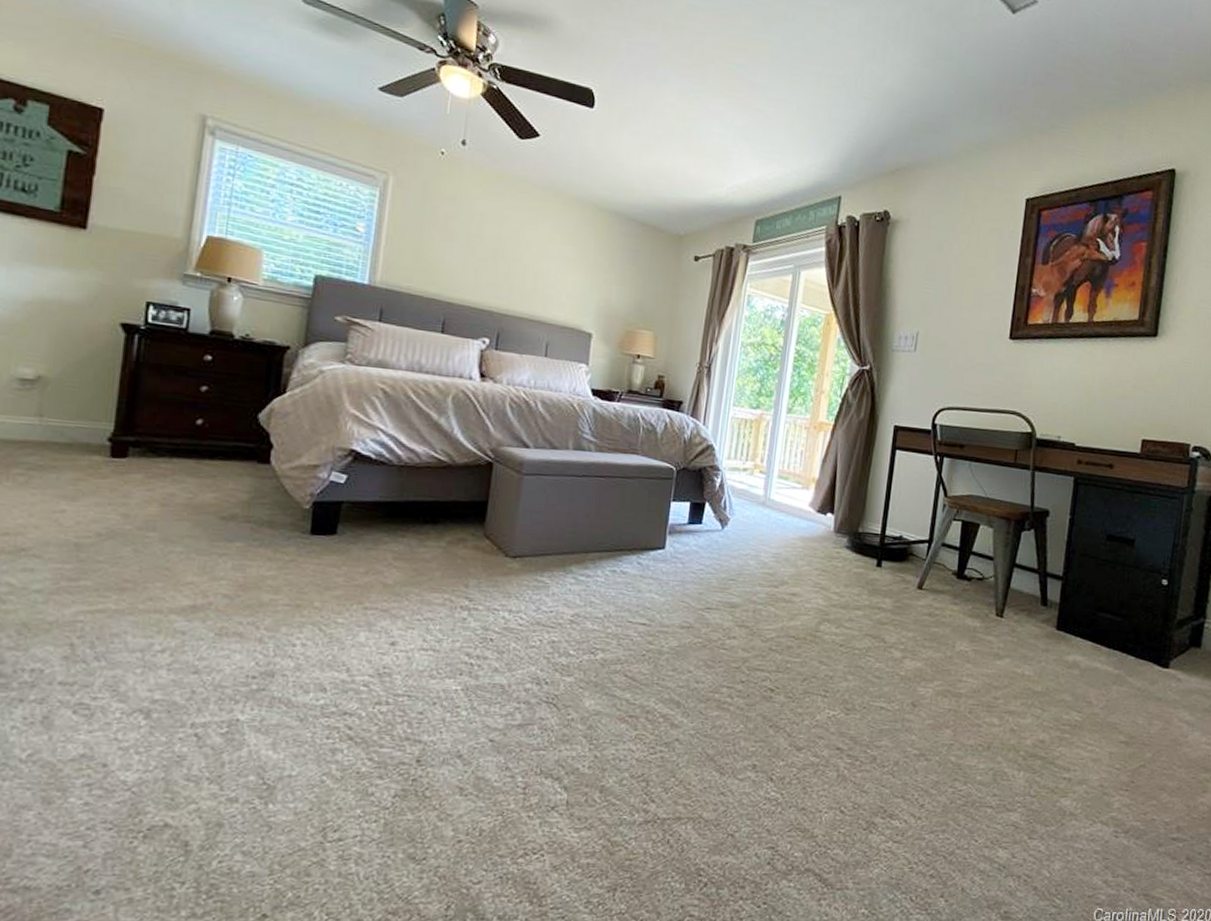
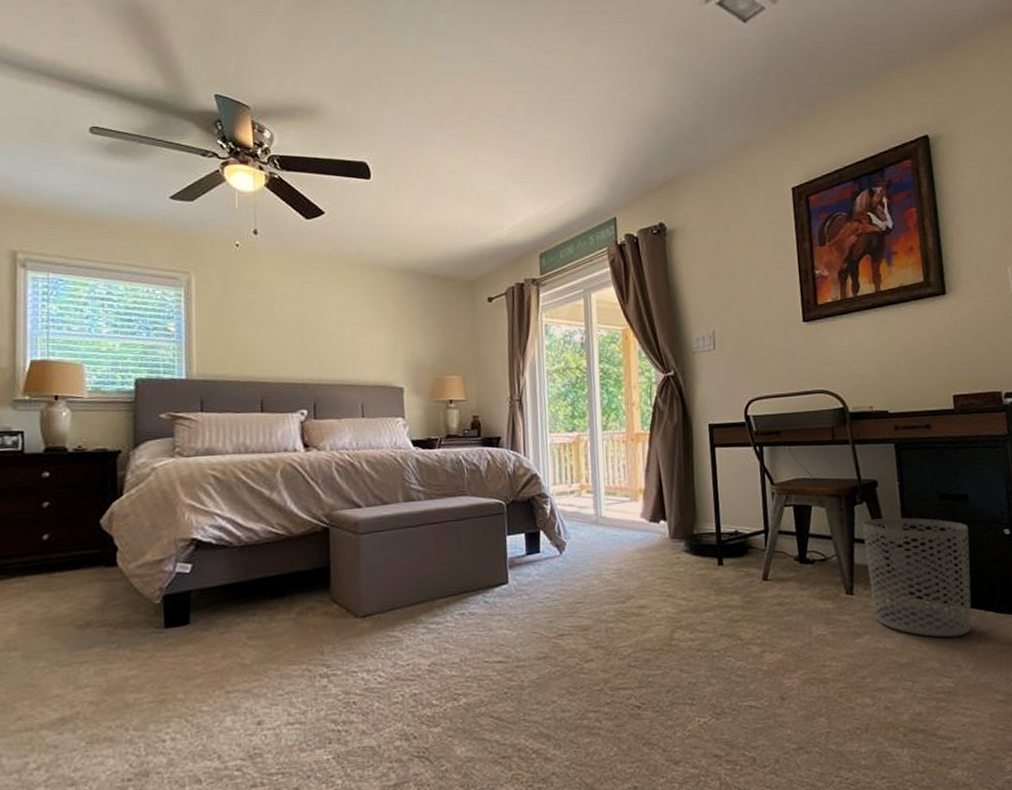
waste bin: none [1019,547,1128,674] -> present [862,517,972,638]

